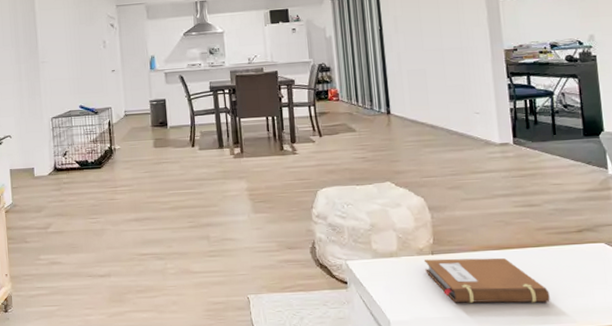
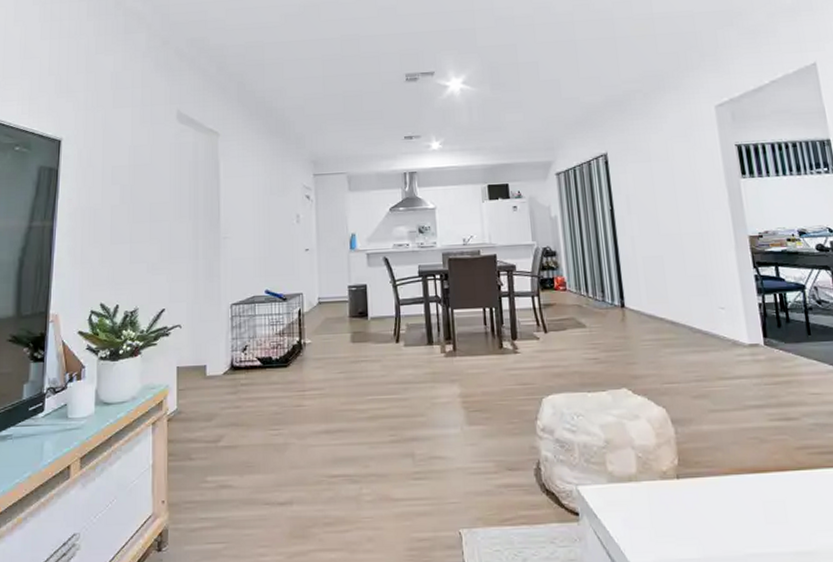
notebook: present [425,257,550,303] -> none [669,483,817,541]

